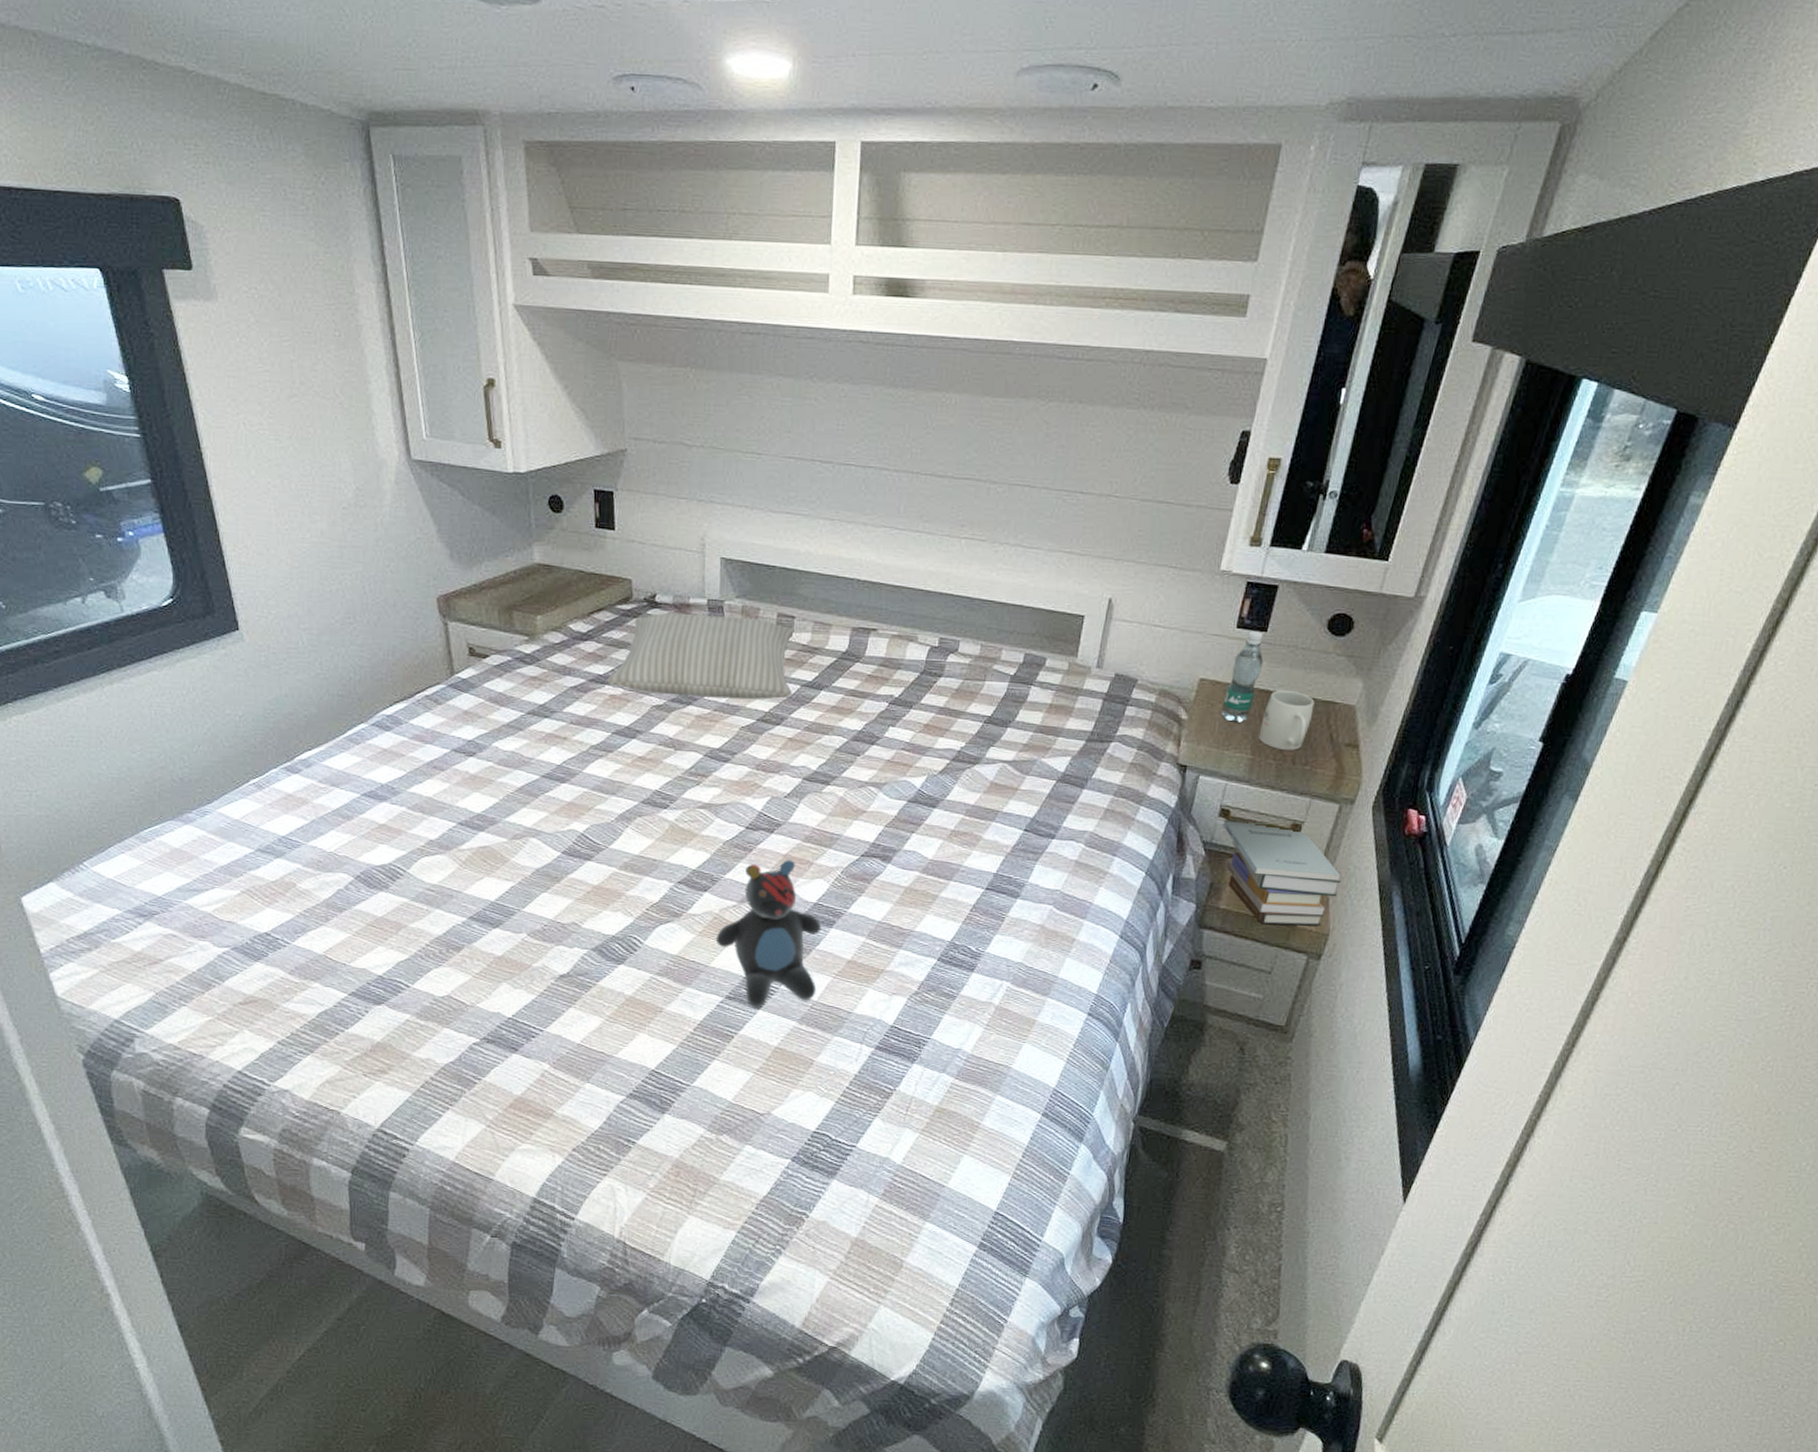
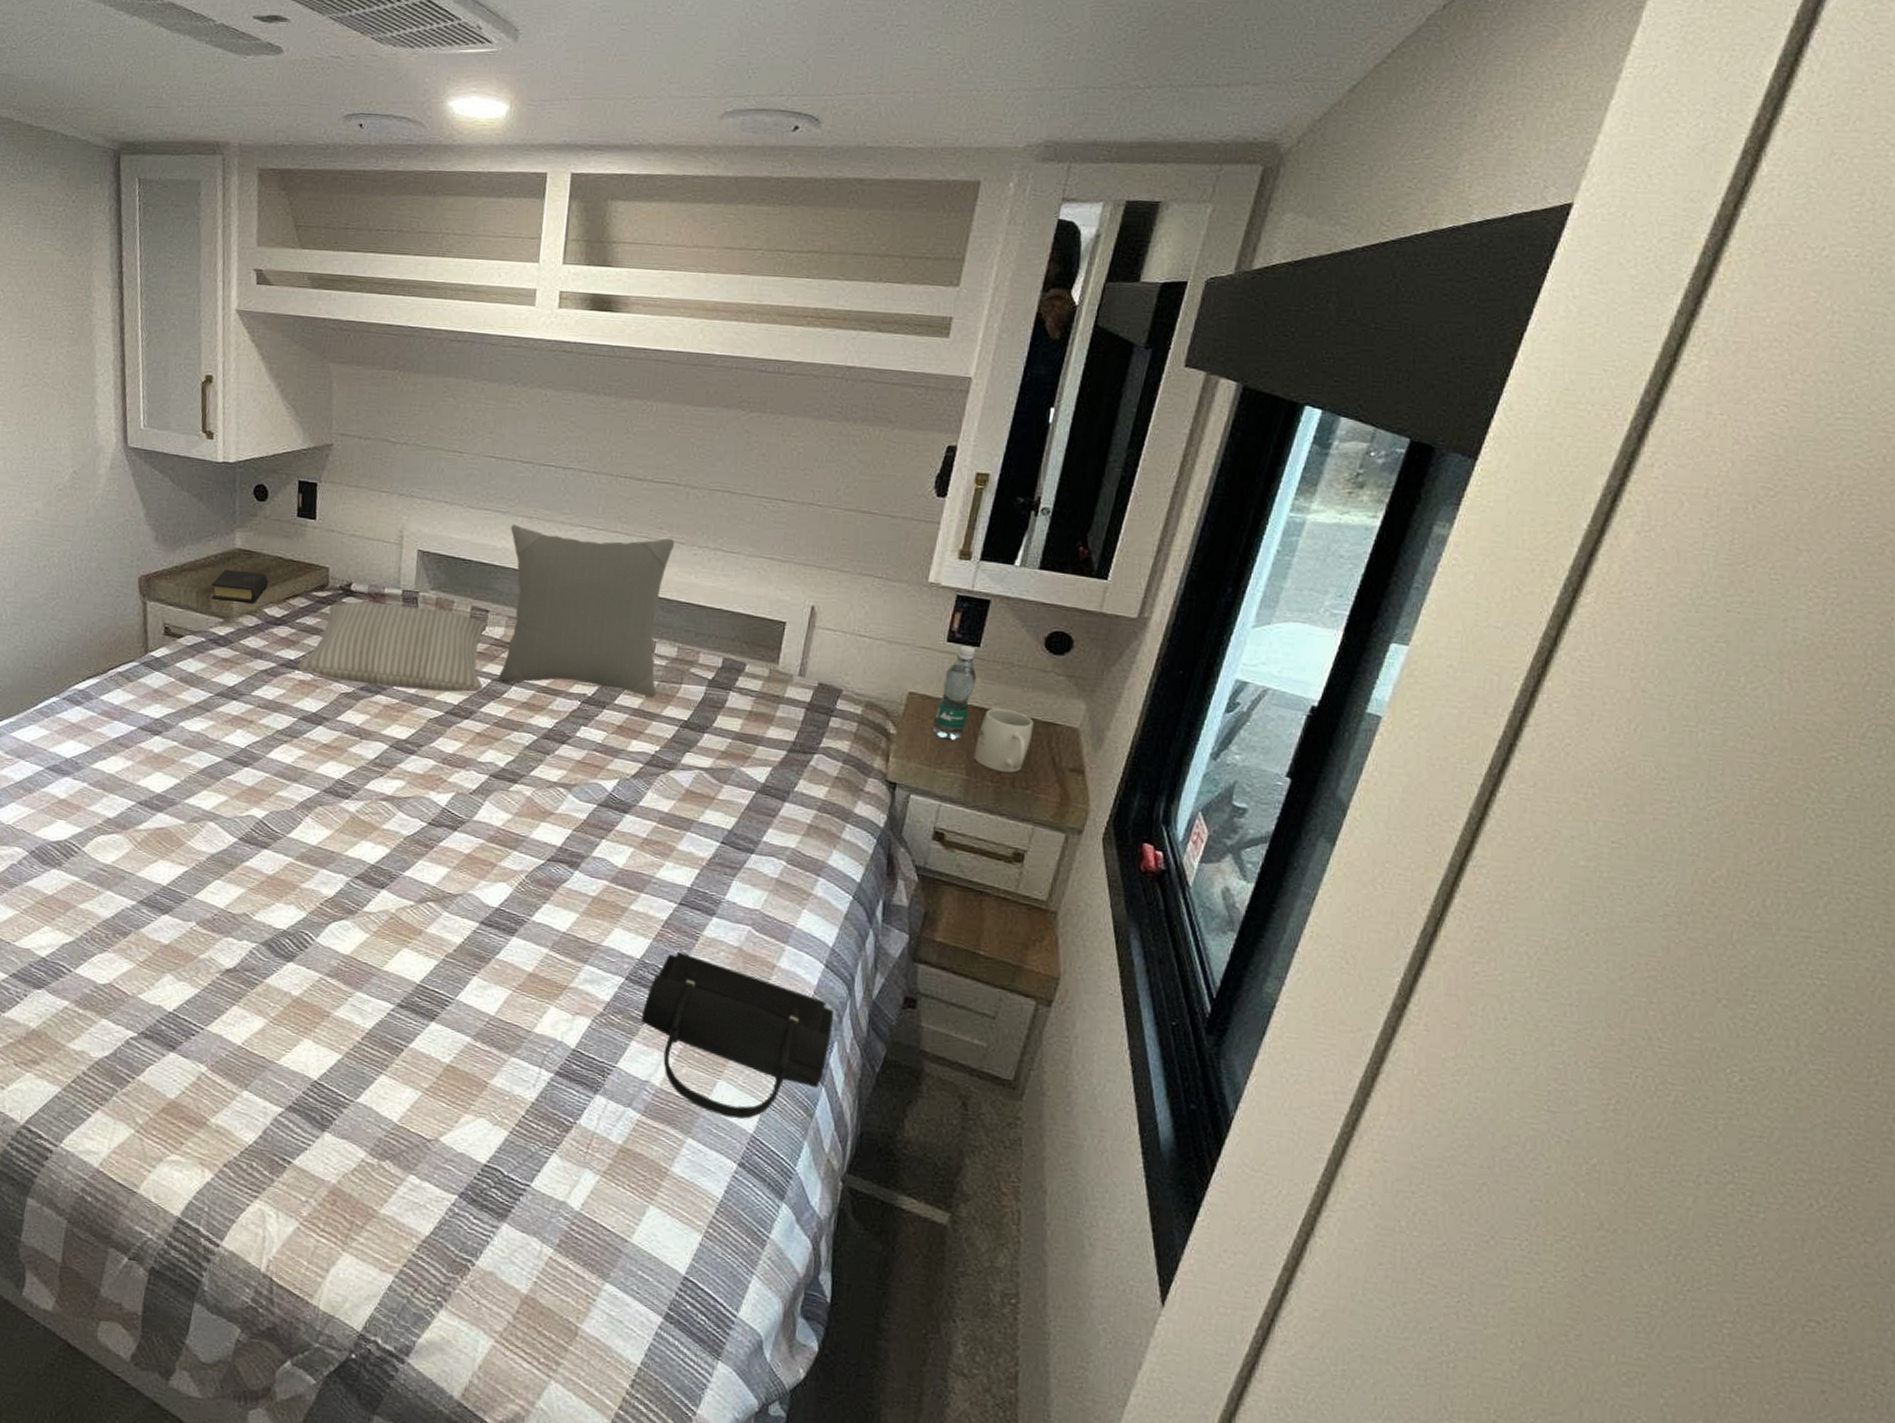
book: none [512,586,572,619] -> present [211,570,269,603]
teddy bear: present [715,860,822,1008] -> none [390,860,503,1020]
pillow: none [807,528,977,695] -> present [499,525,675,697]
handbag: none [953,931,1128,1076] -> present [642,951,835,1120]
books: present [1224,821,1341,926] -> none [938,844,1071,968]

